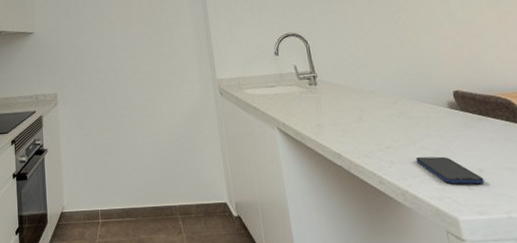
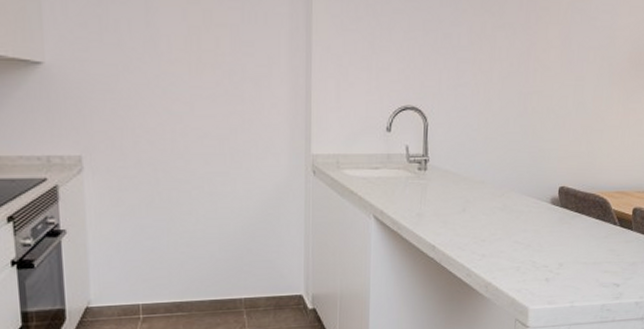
smartphone: present [415,156,485,184] -> none [506,250,561,277]

